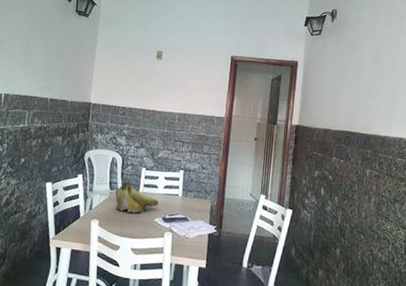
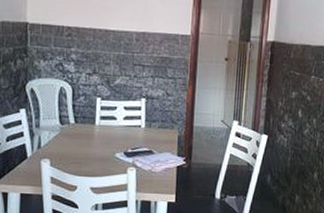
fruit: present [115,181,159,213] -> none [67,114,119,149]

